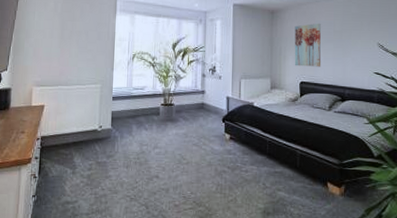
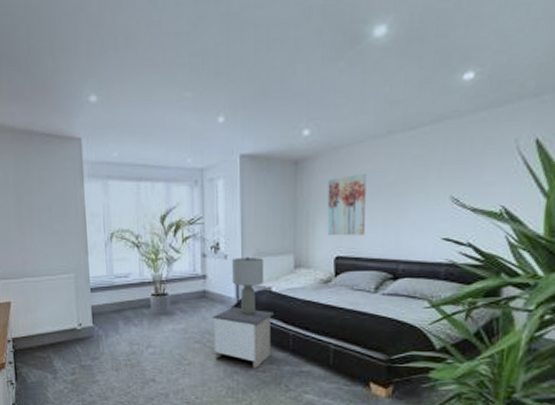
nightstand: none [207,117,255,169] -> present [212,307,273,369]
lamp: none [224,78,249,124] -> present [232,256,264,315]

